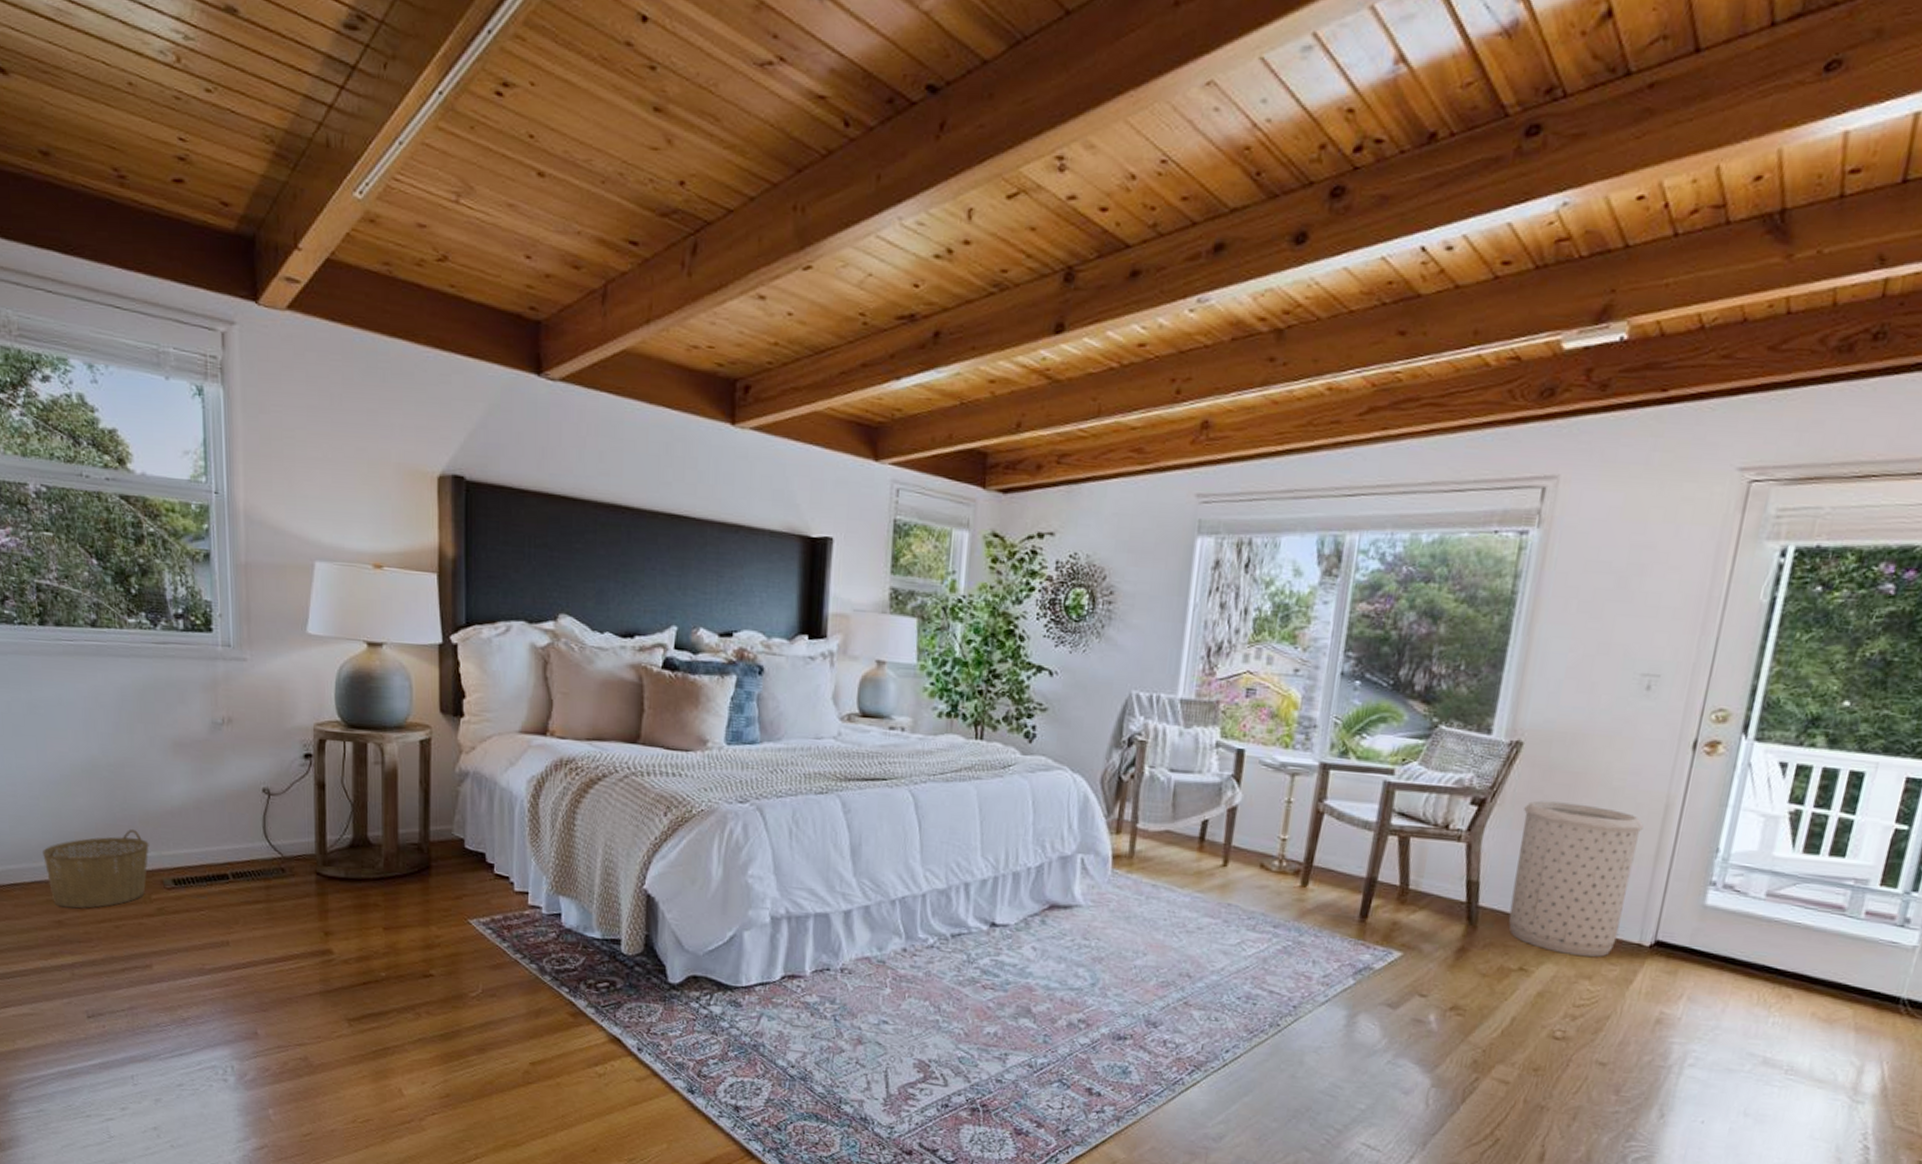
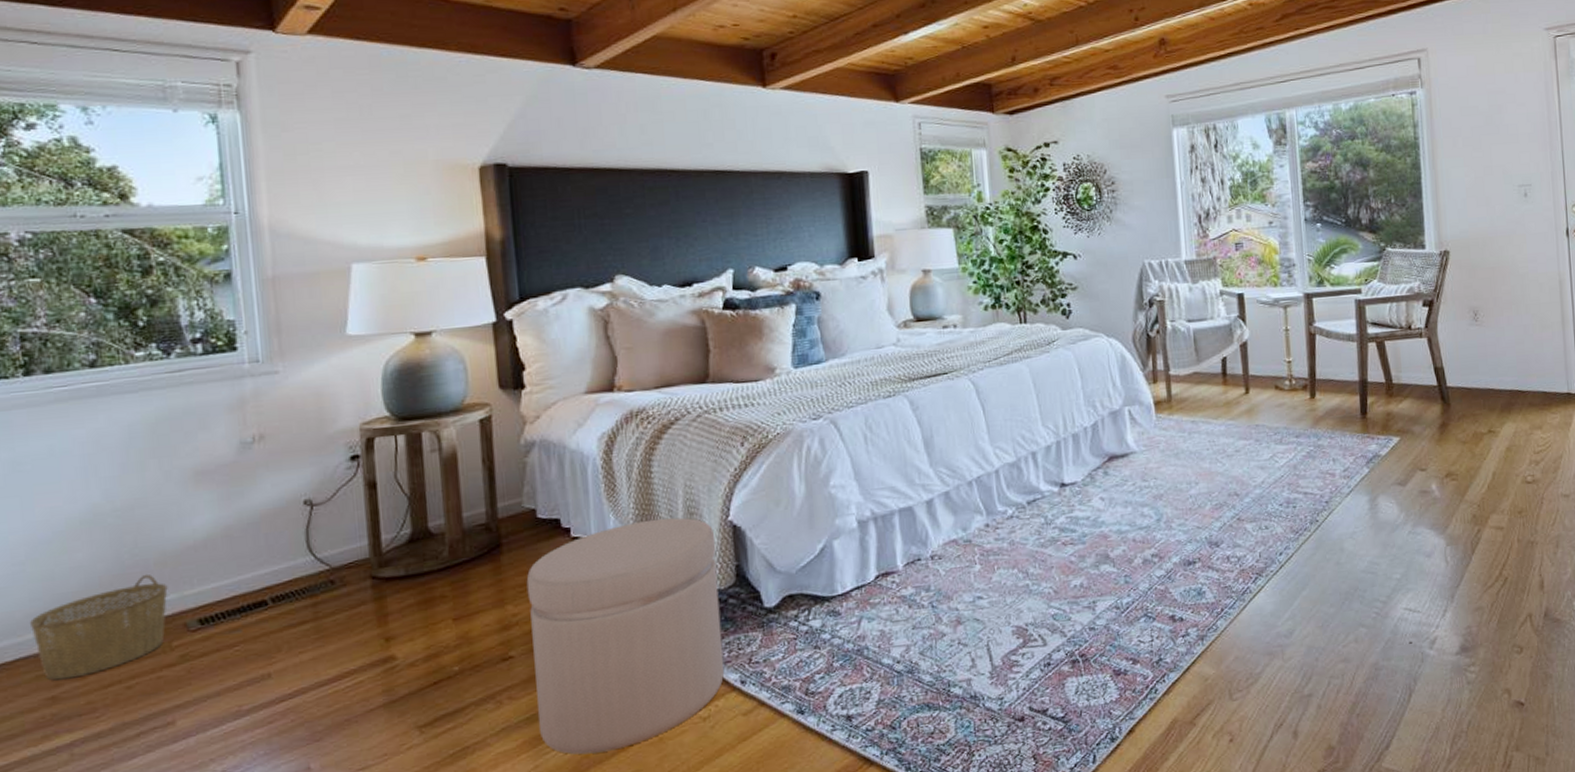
ottoman: none [450,871,629,1084] -> present [526,517,725,755]
laundry basket: present [1508,800,1644,957] -> none [1462,291,1552,413]

